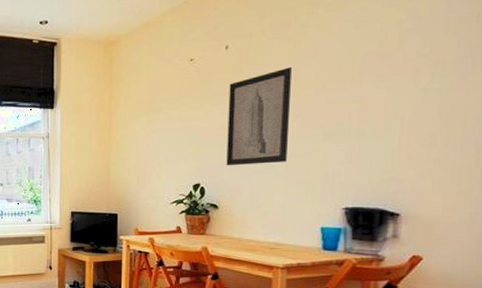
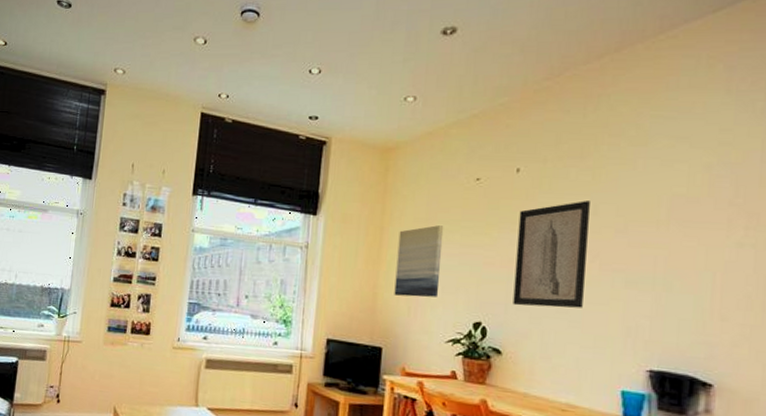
wall art: none [125,105,164,169] -> present [394,225,444,297]

